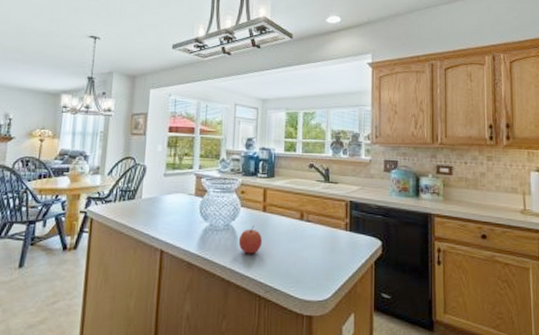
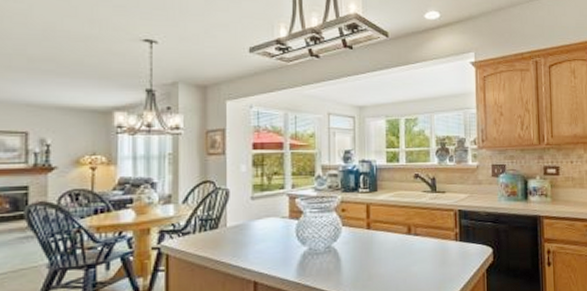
apple: present [238,225,263,254] -> none [342,244,369,276]

